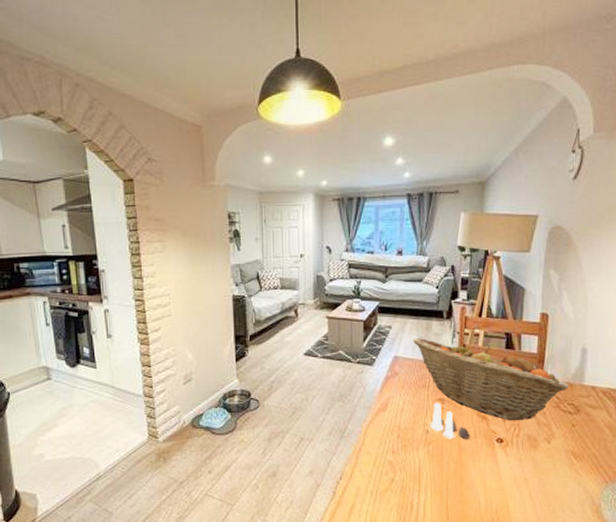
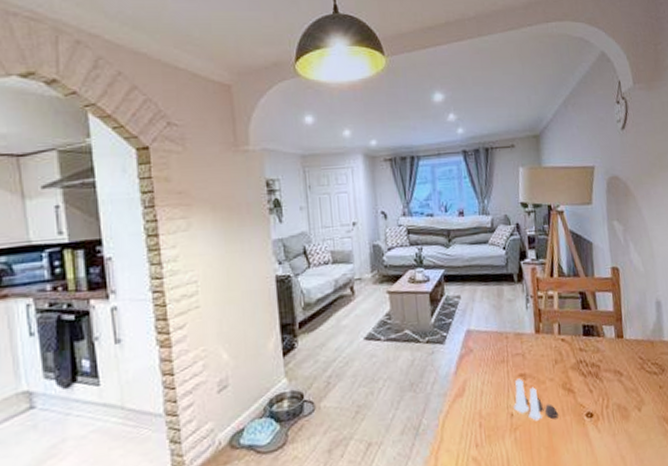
fruit basket: present [414,338,569,420] -> none [486,306,650,391]

